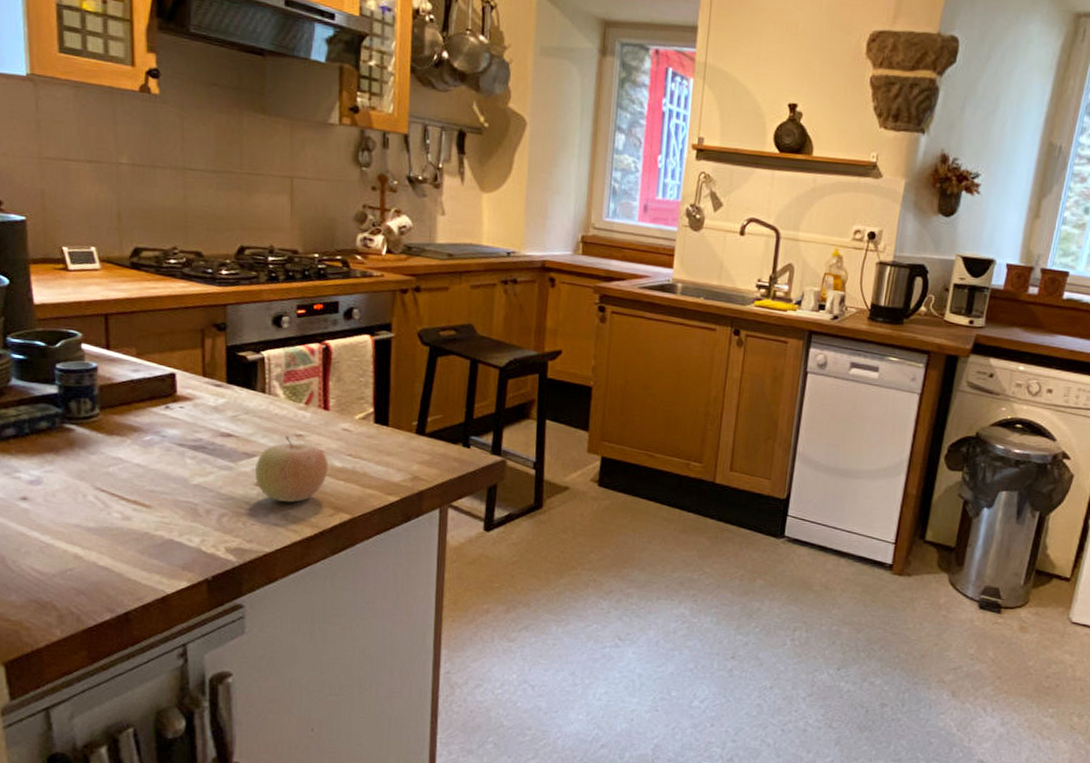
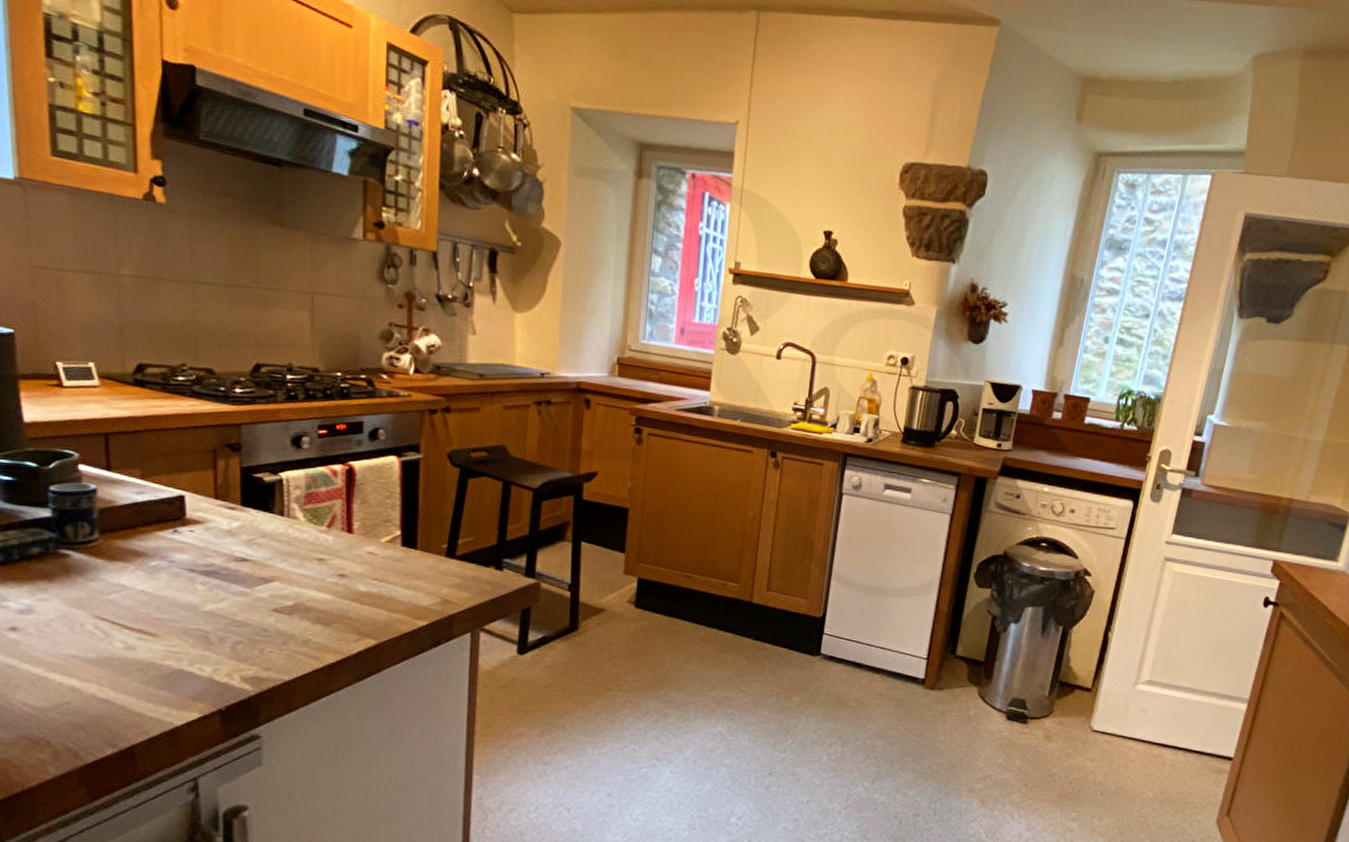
fruit: present [255,436,328,503] -> none [273,560,352,629]

